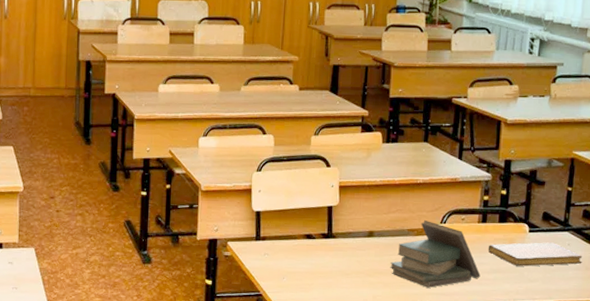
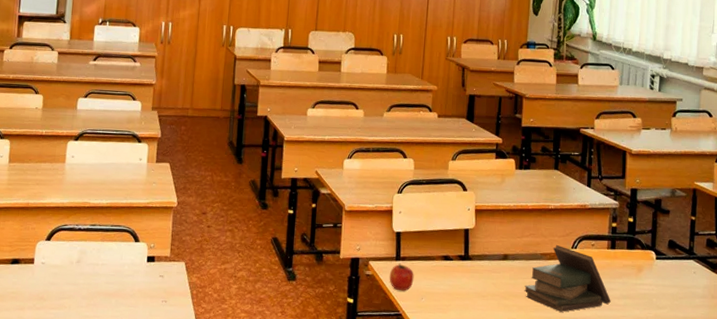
apple: none [249,243,275,271] -> present [389,263,414,291]
notebook: present [488,242,583,267] -> none [617,269,708,294]

